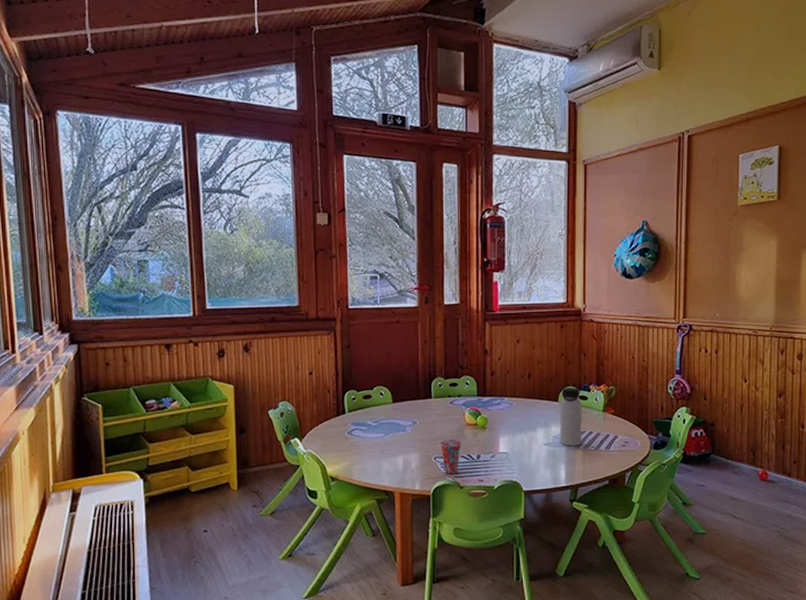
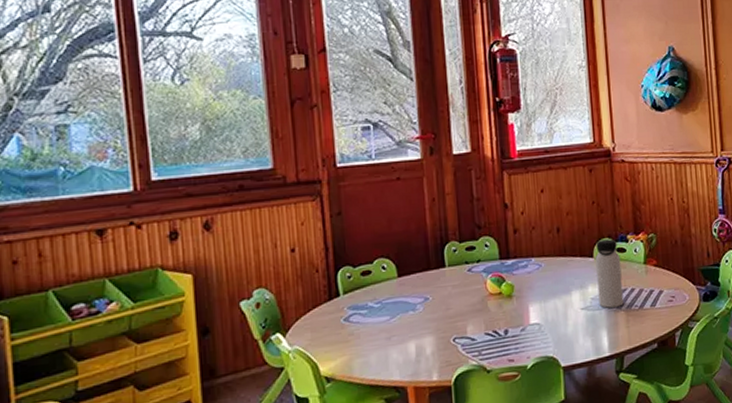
cup: present [440,439,461,474] -> none [459,313,485,357]

